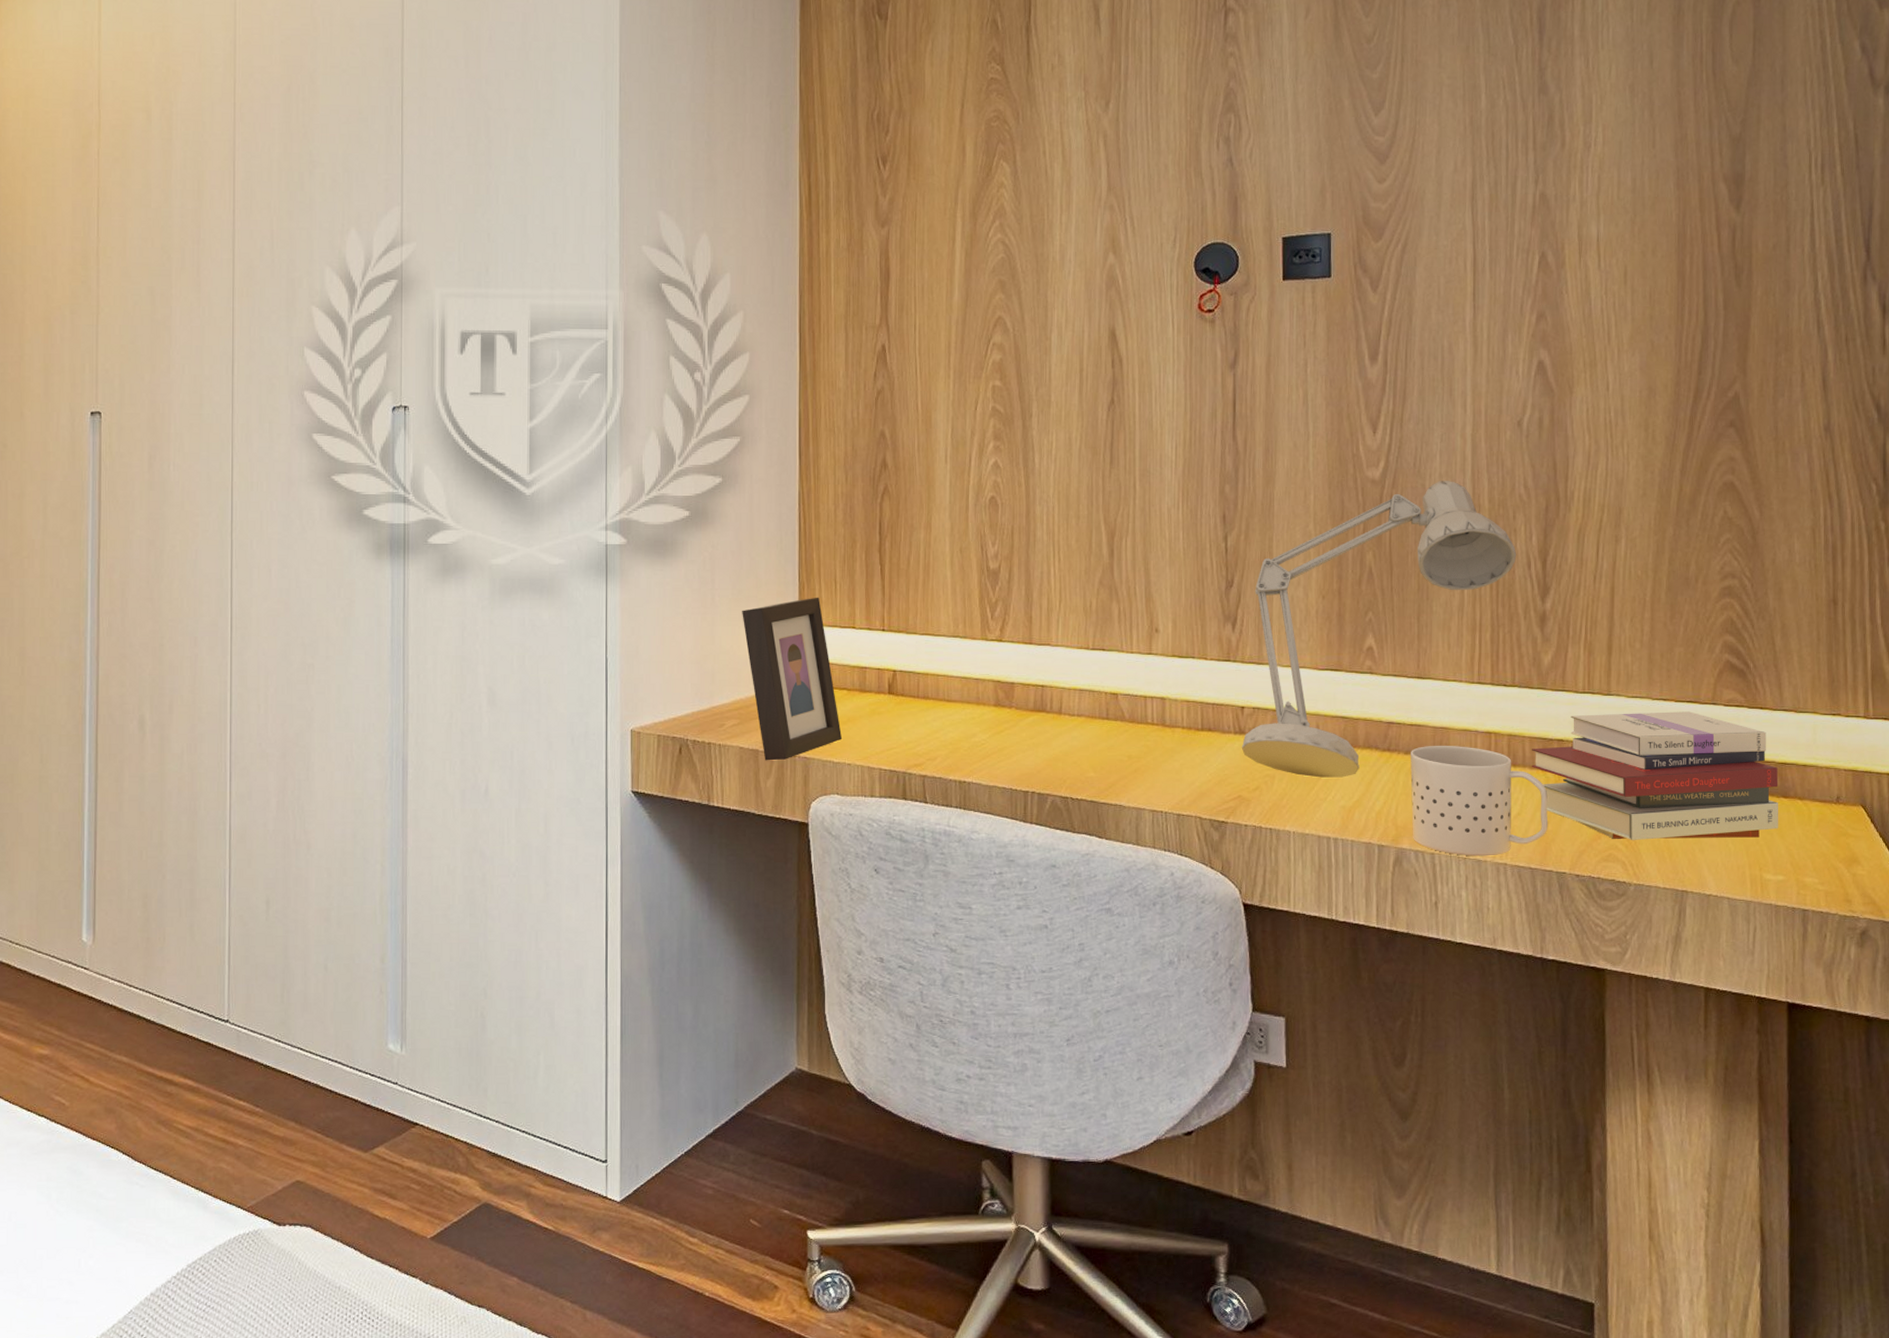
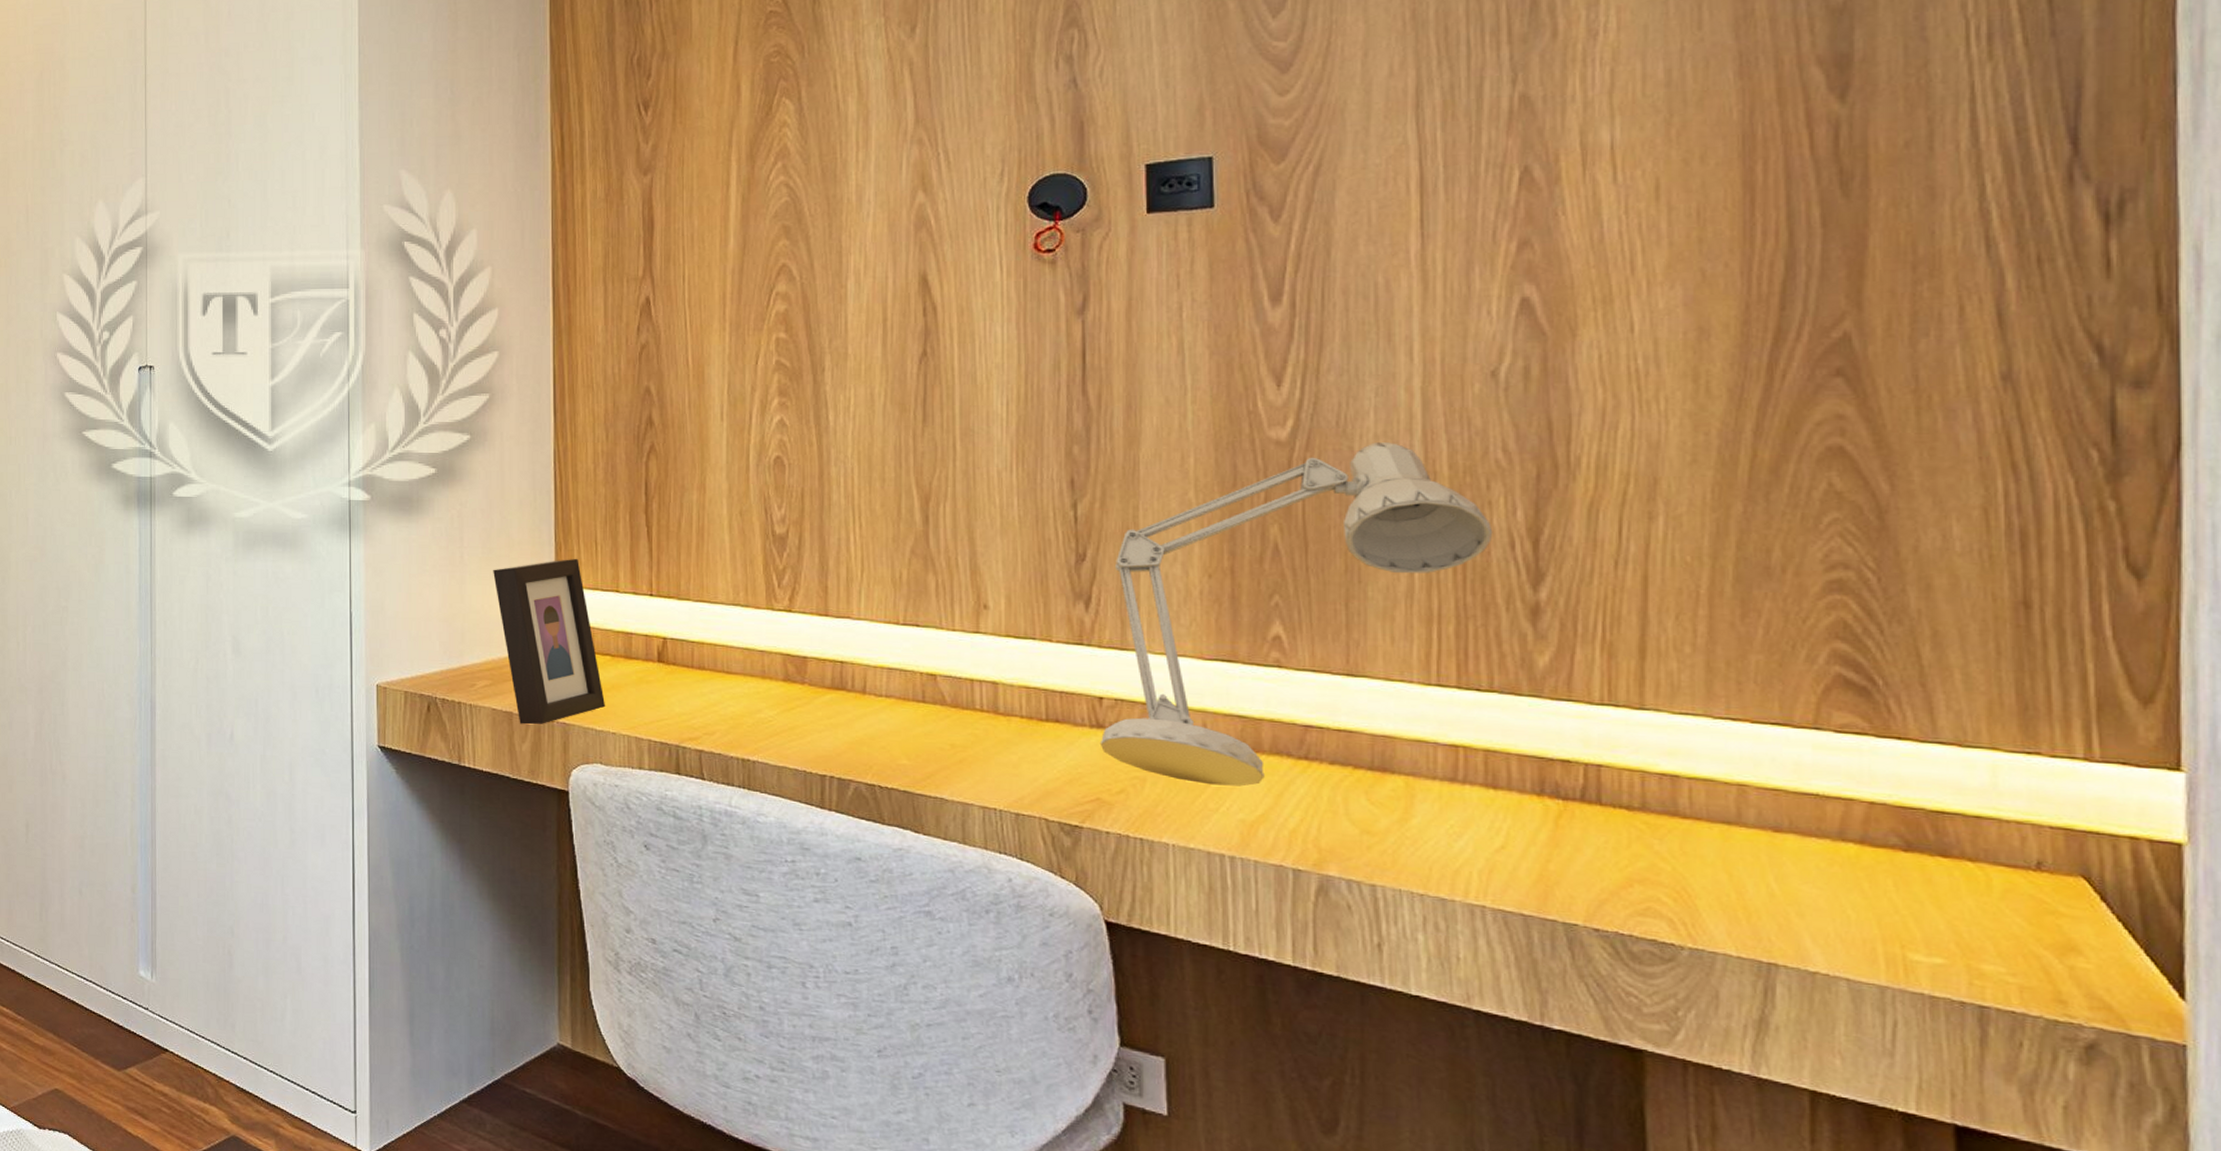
mug: present [1410,746,1549,857] -> none [1338,756,1549,896]
books: present [1531,711,1779,841] -> none [1520,731,1934,905]

